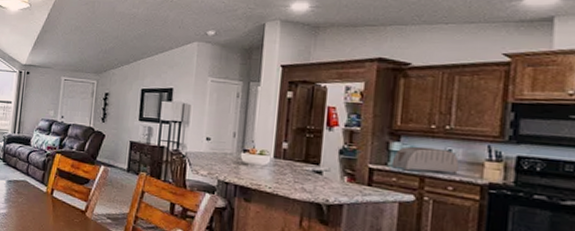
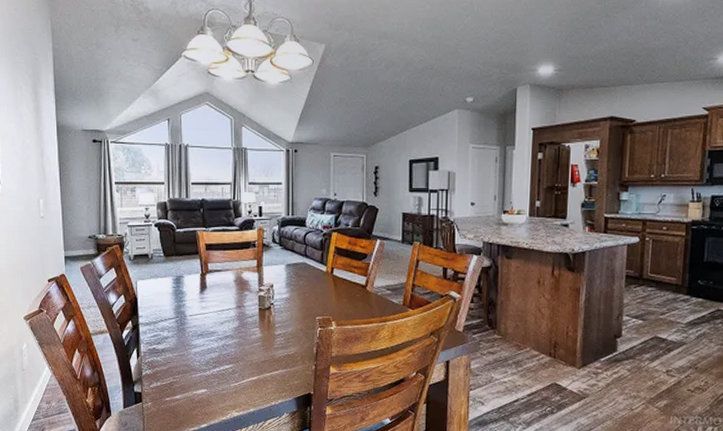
toaster: present [391,146,459,174] -> none [621,194,671,217]

